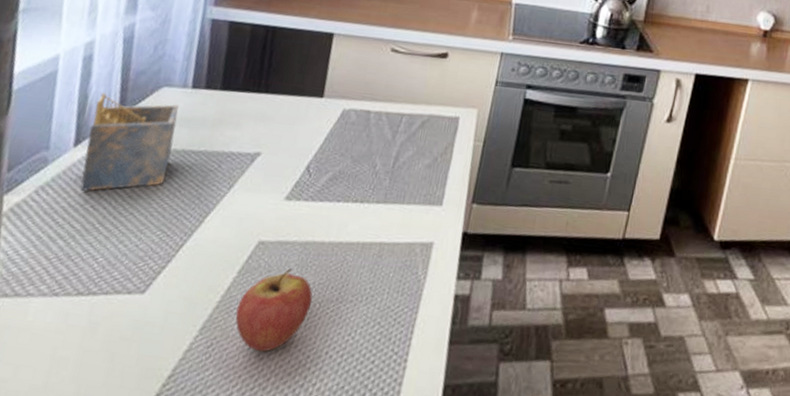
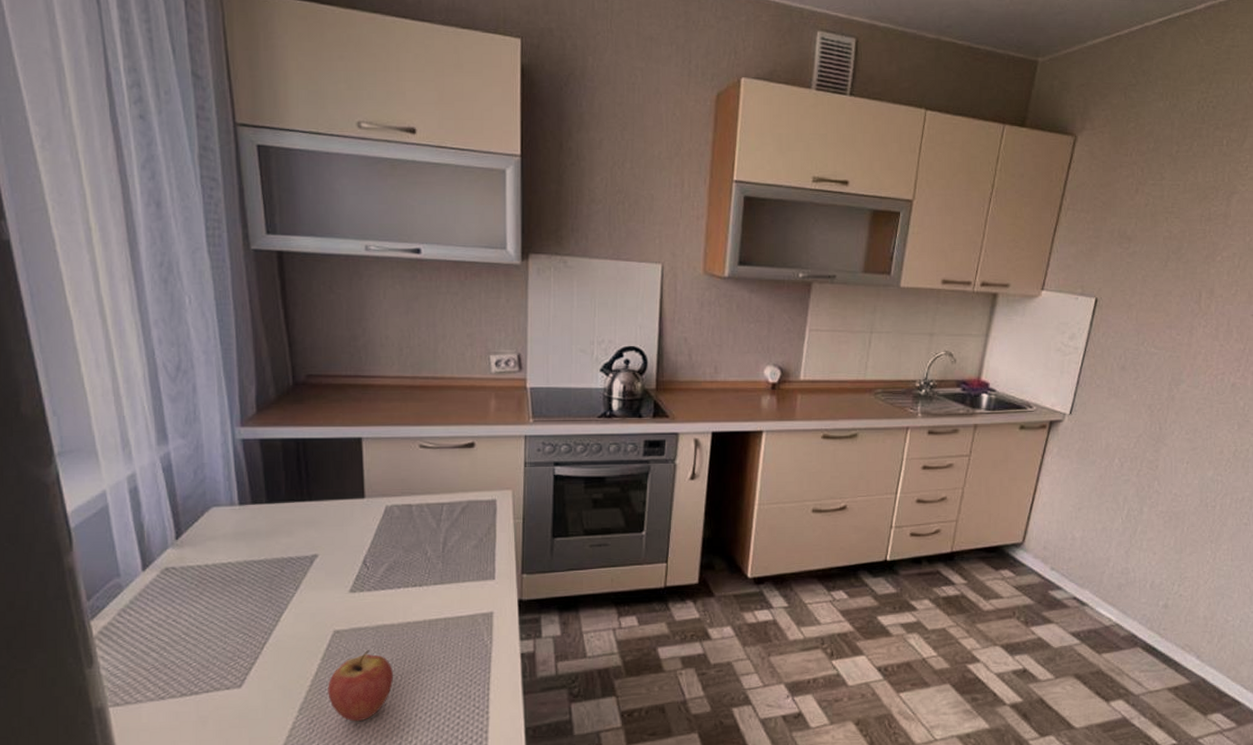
napkin holder: present [80,93,180,191] -> none [152,520,235,608]

